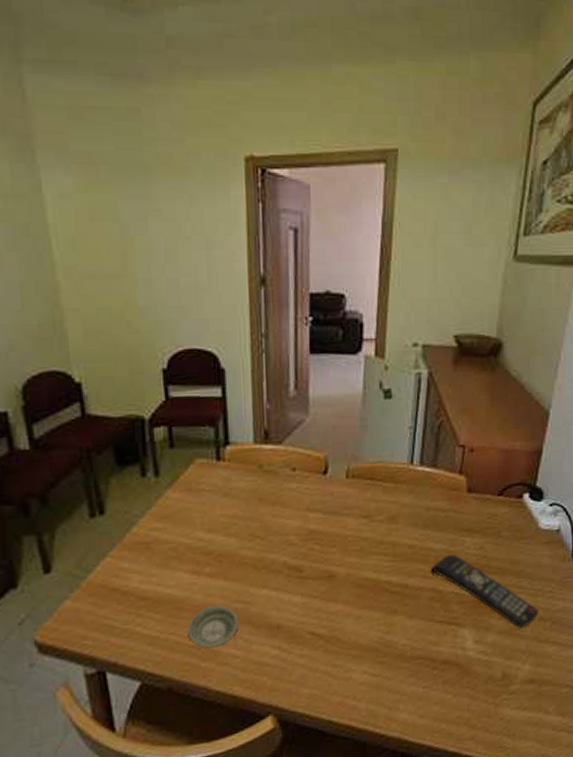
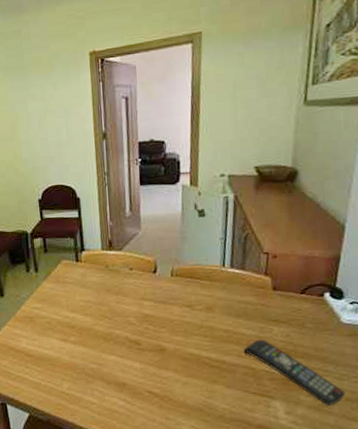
saucer: present [188,605,239,649] -> none [60,365,95,395]

